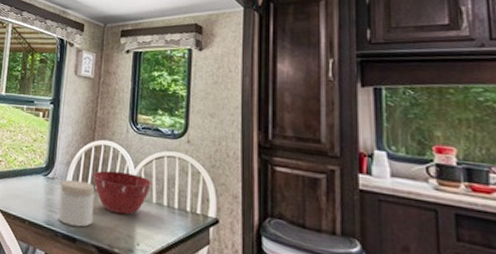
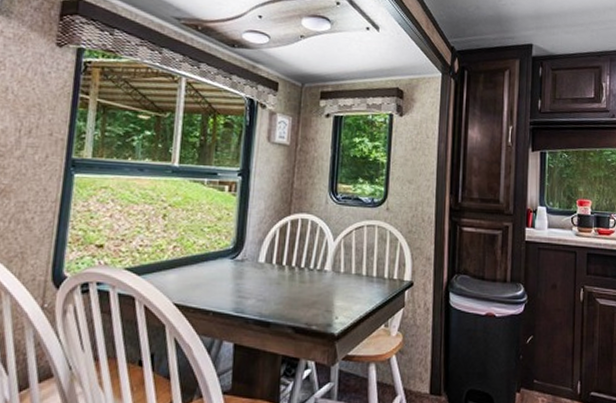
jar: present [57,179,95,227] -> none [248,259,291,310]
mixing bowl: present [93,170,151,215] -> none [289,246,351,290]

